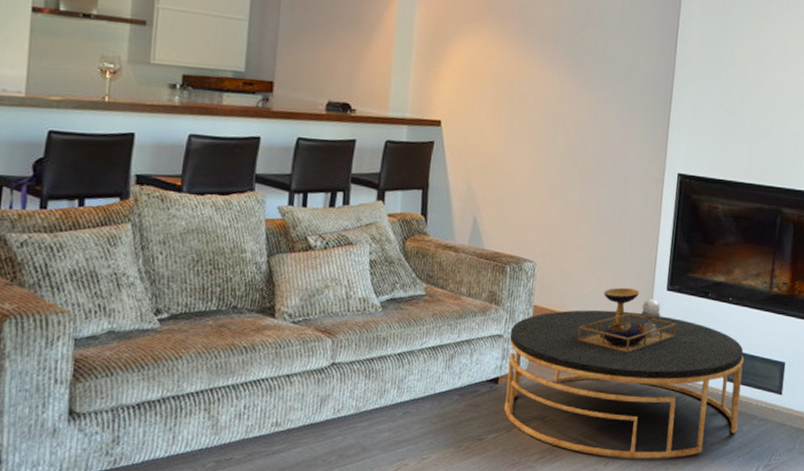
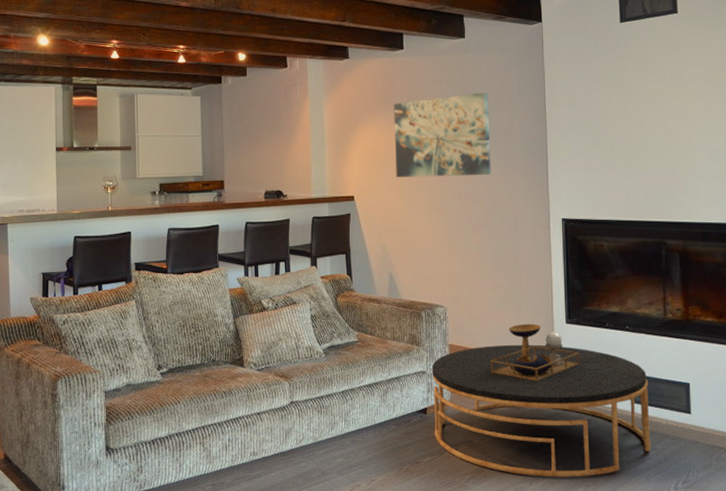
wall art: none [495,15,616,115] -> present [394,92,491,177]

